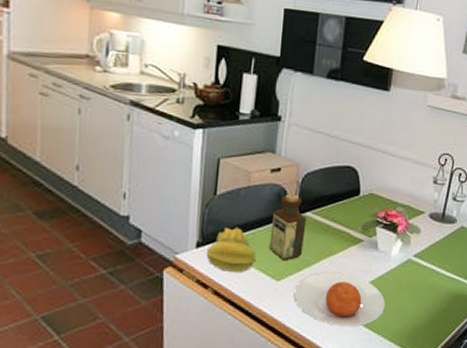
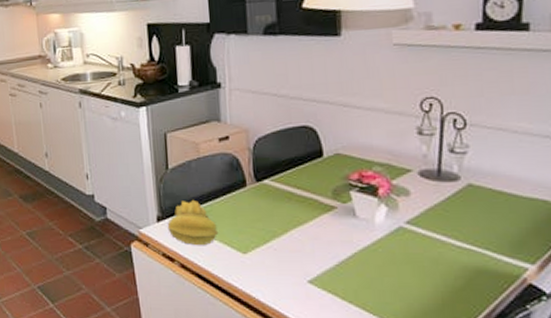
bottle: present [269,193,307,261] -> none [228,161,267,233]
plate: present [293,272,385,327] -> none [263,243,377,306]

